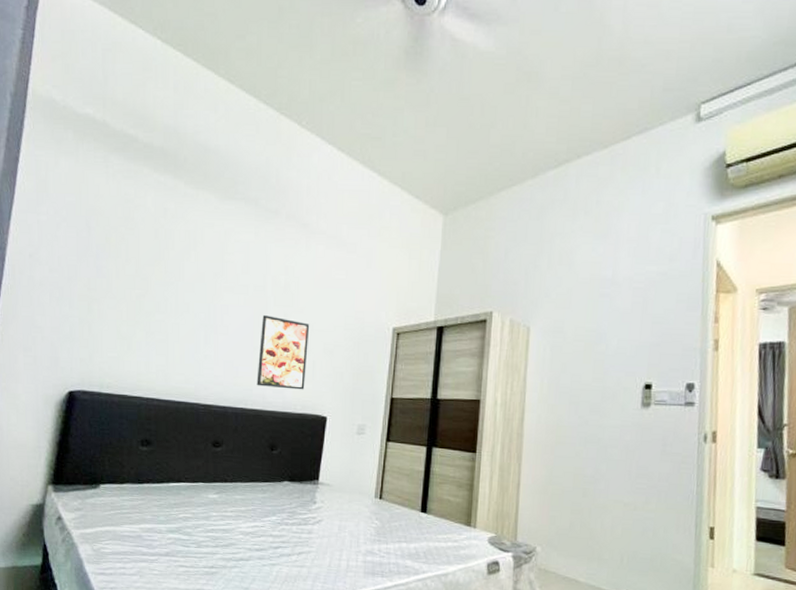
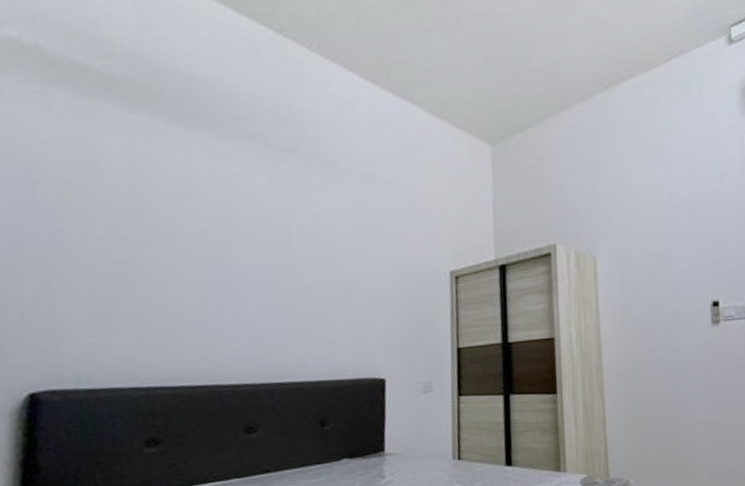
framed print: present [257,315,310,390] -> none [290,271,354,355]

